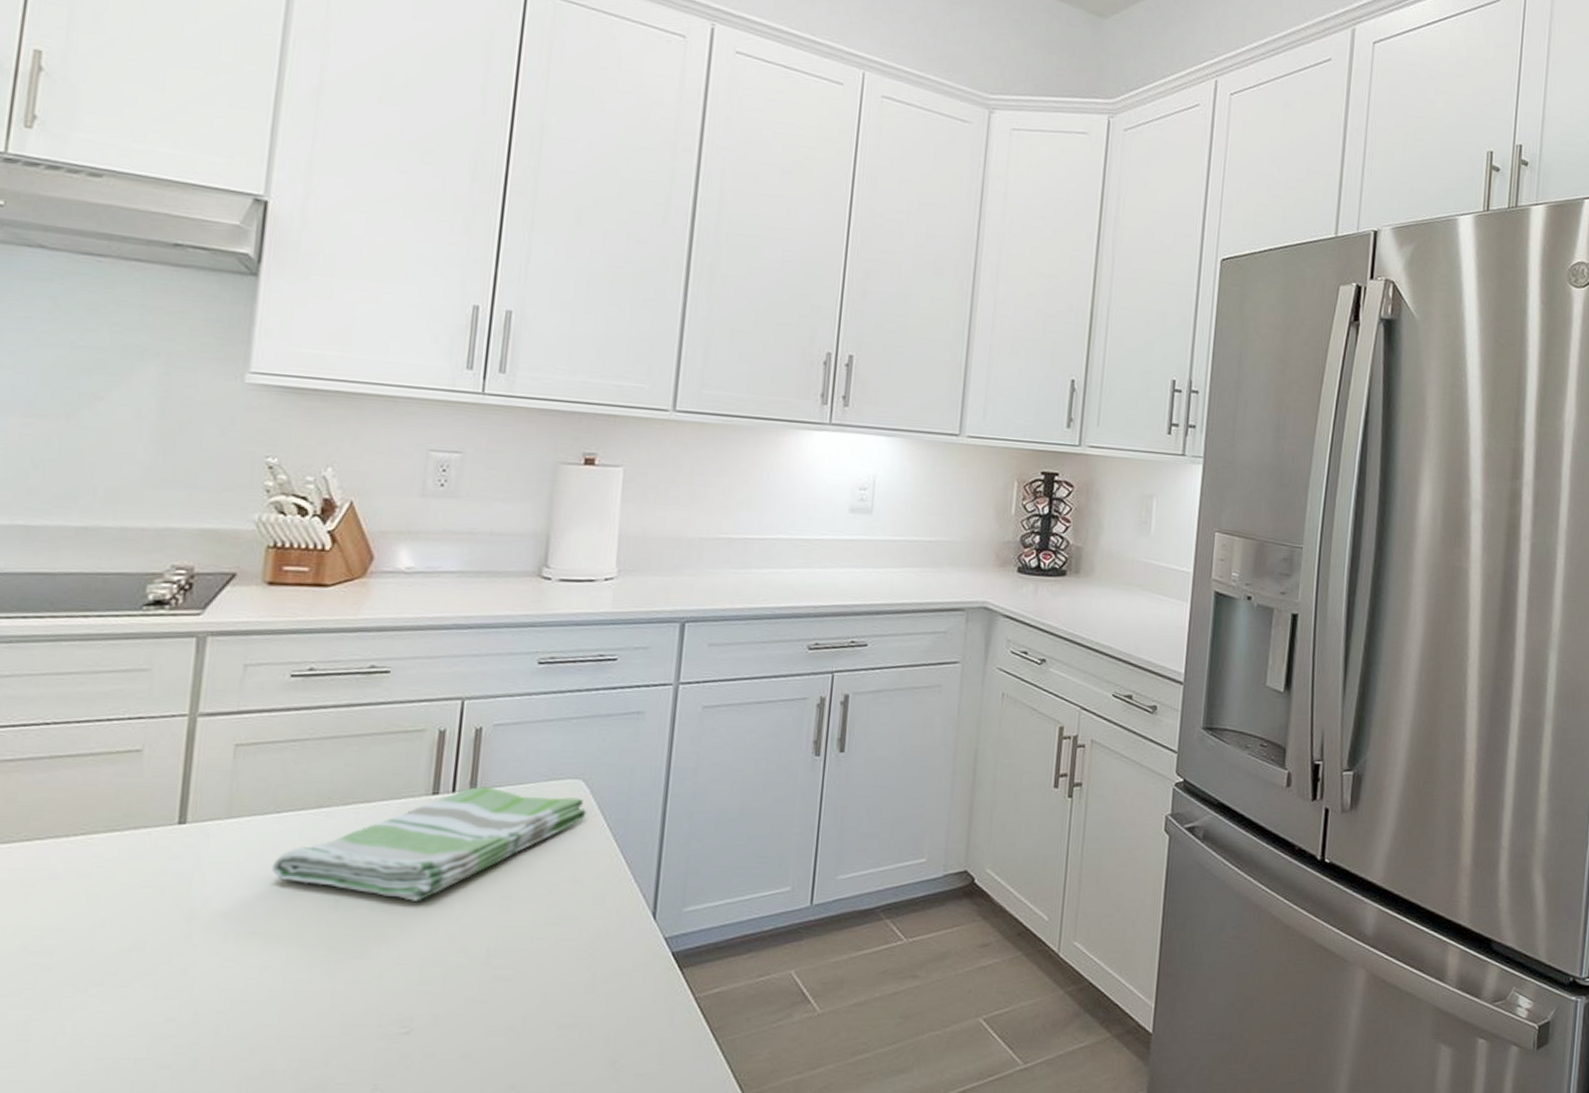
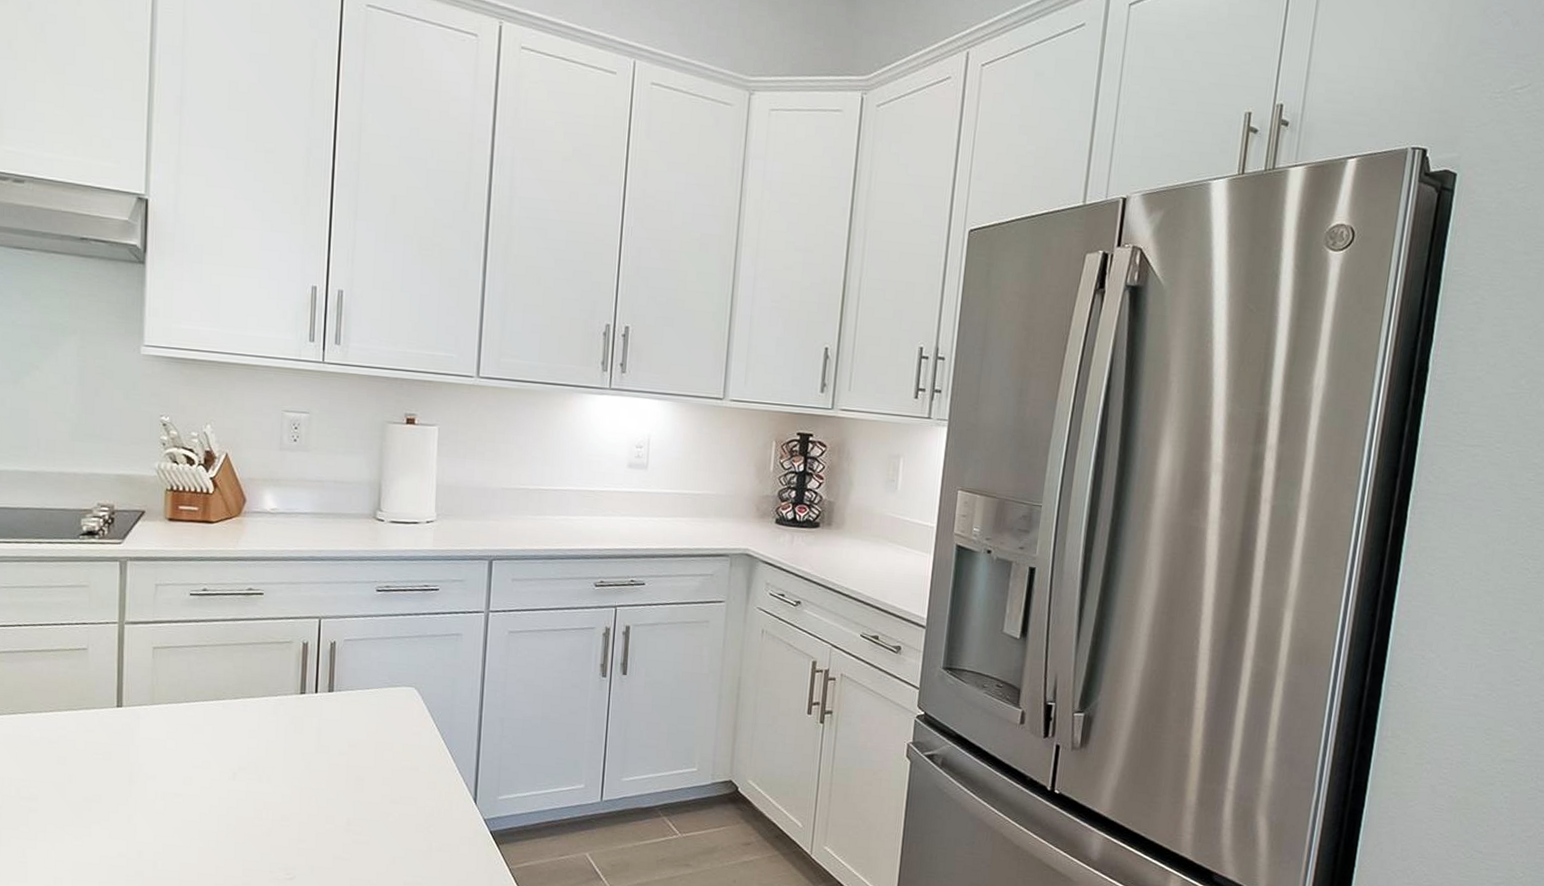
dish towel: present [271,786,586,901] -> none [185,689,419,778]

